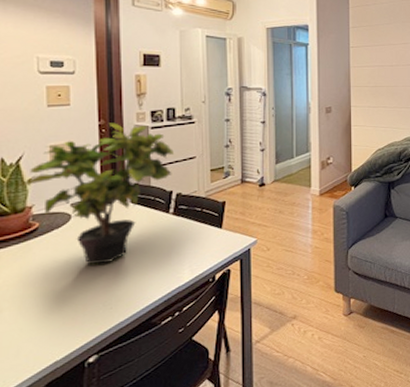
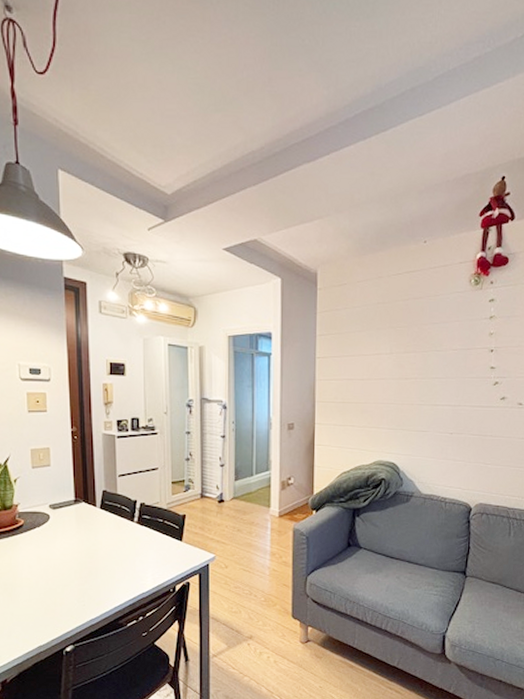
potted plant: present [23,123,174,266] -> none [10,430,138,564]

